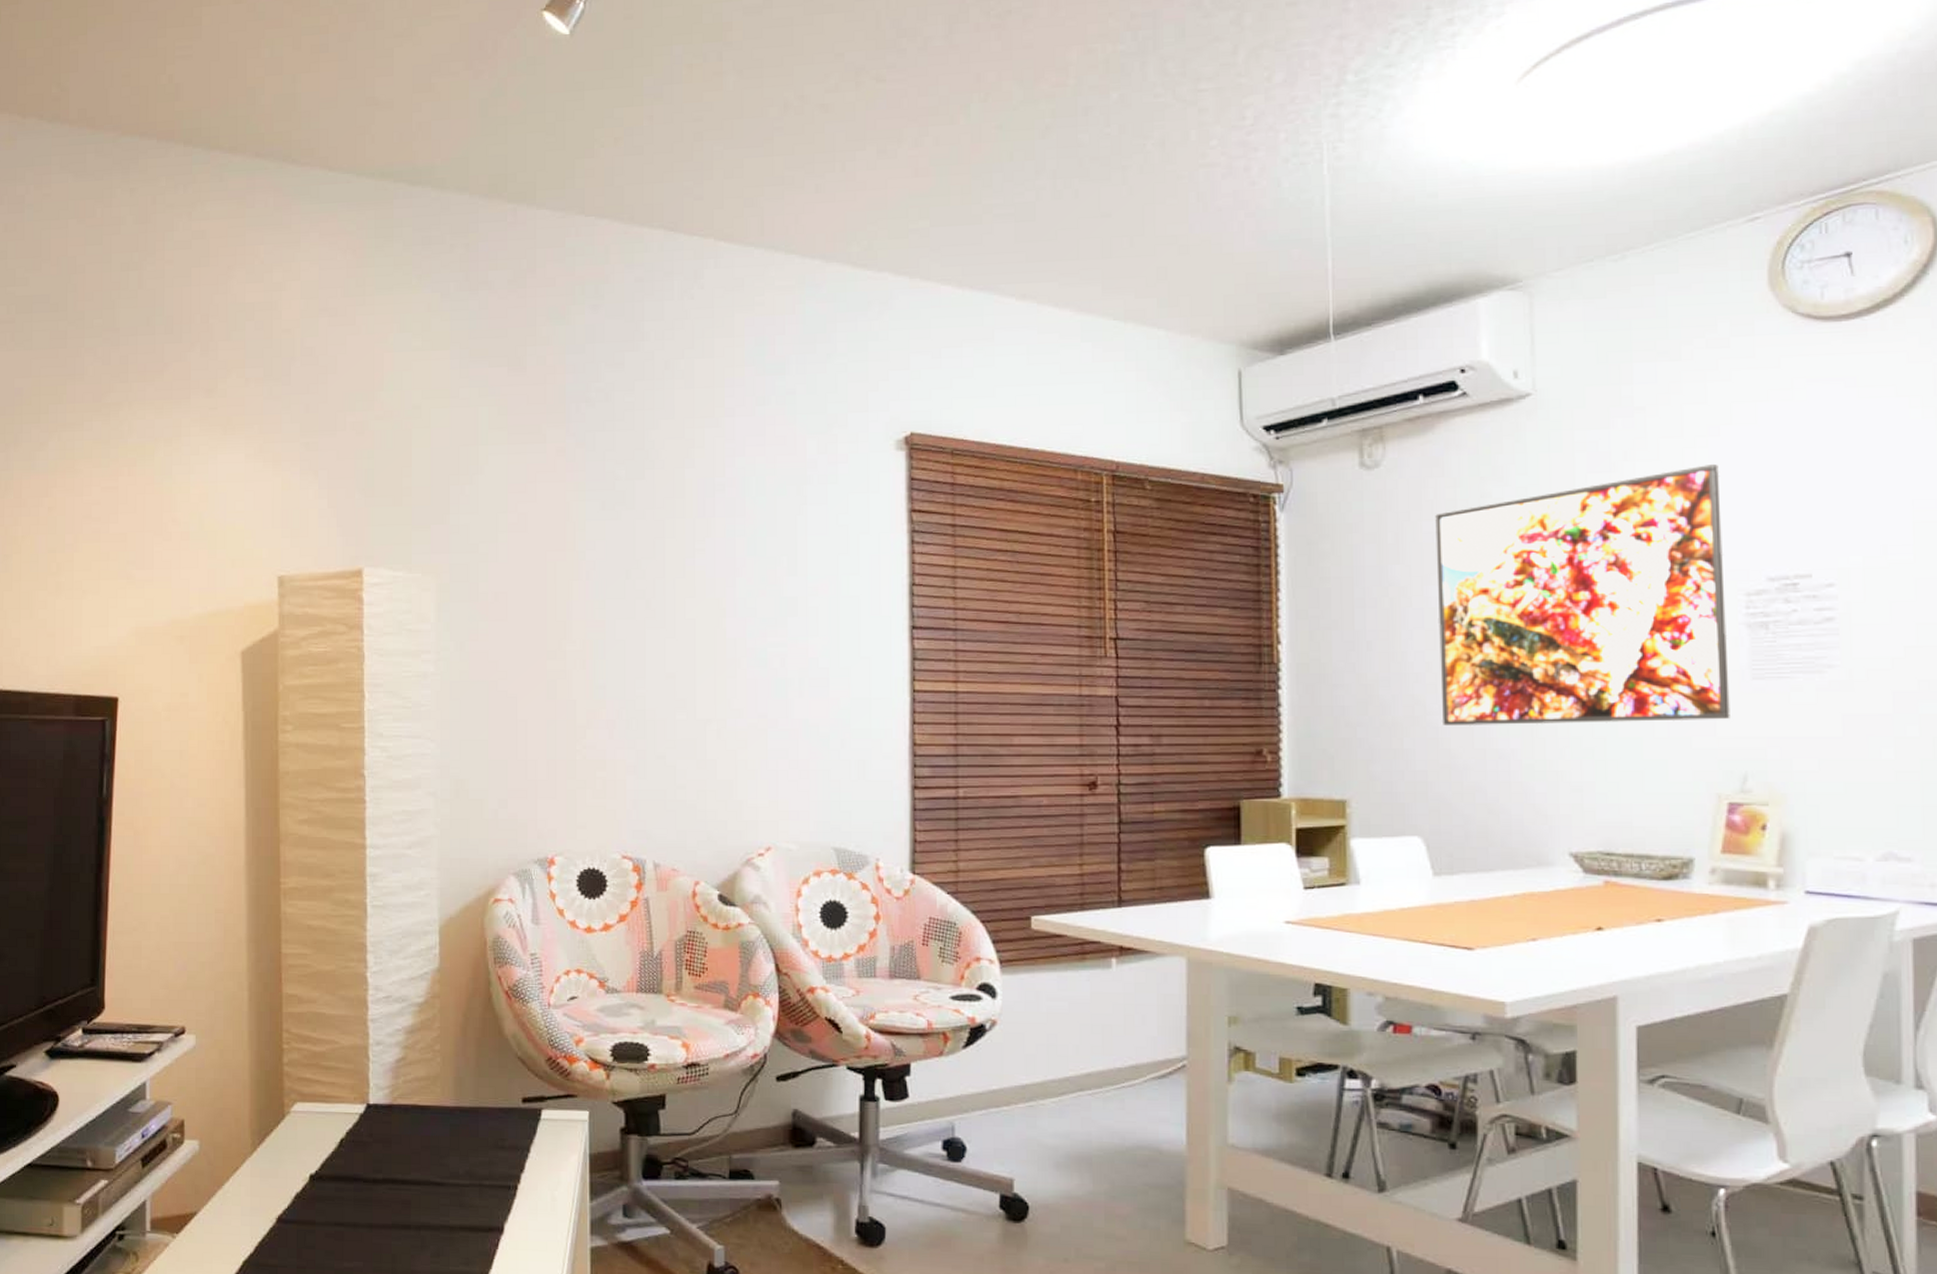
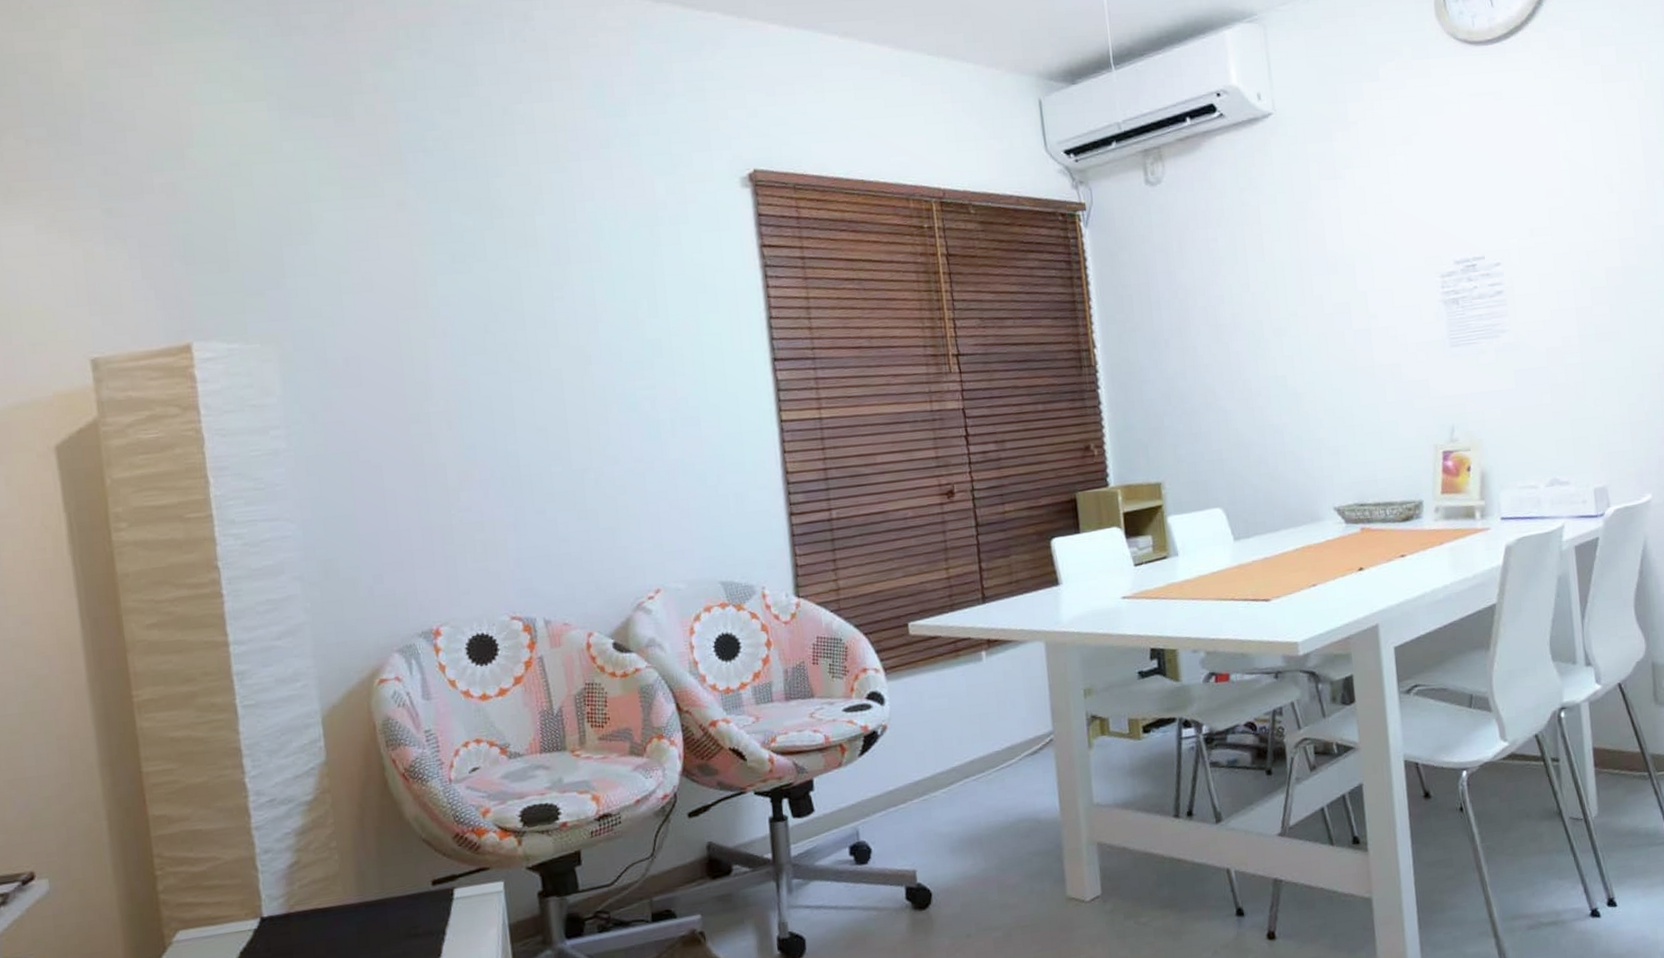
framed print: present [1435,463,1730,726] -> none [1208,167,1438,408]

